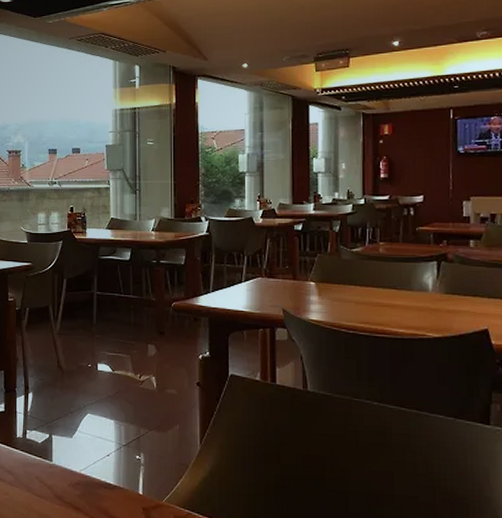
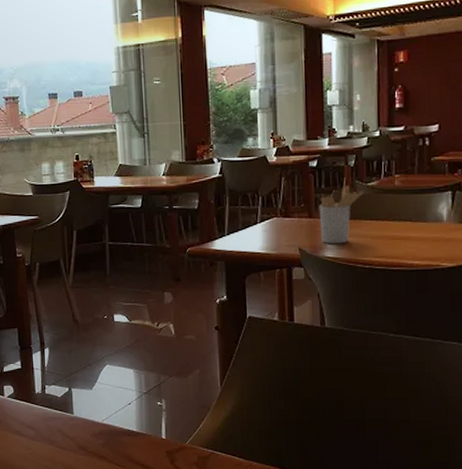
utensil holder: none [303,250,348,308] -> present [319,185,364,245]

